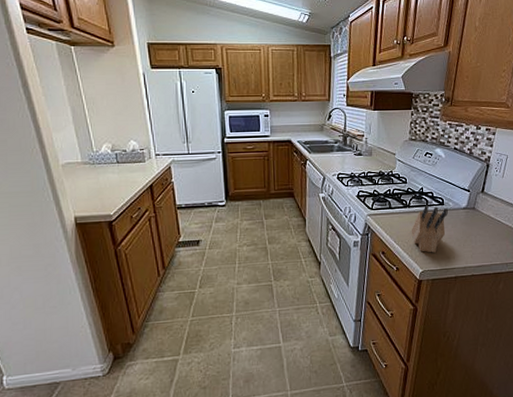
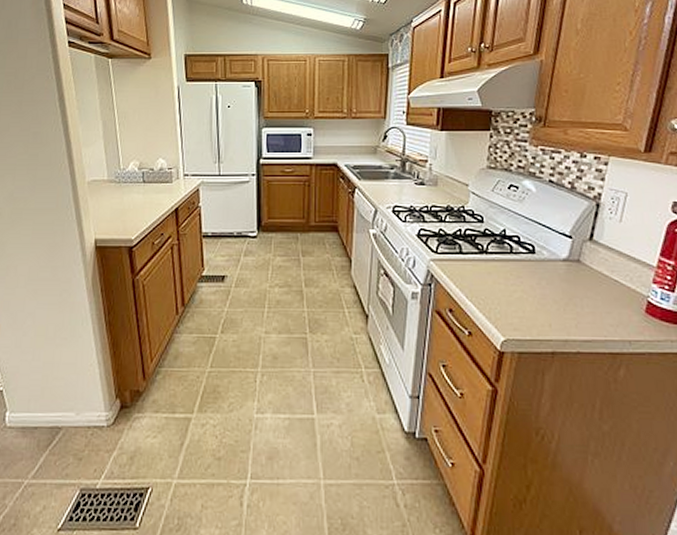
knife block: present [411,205,449,253] -> none [489,252,542,317]

